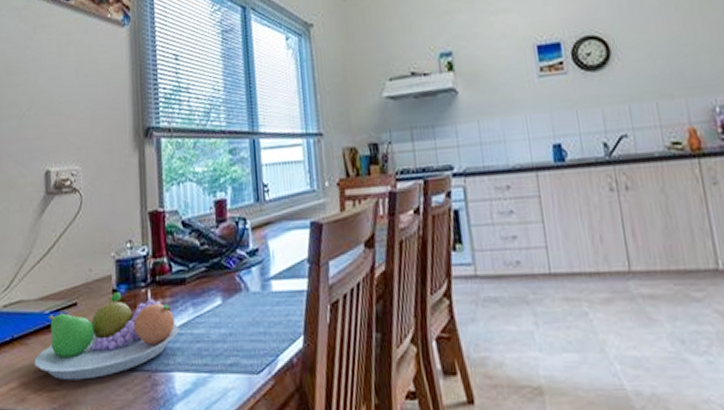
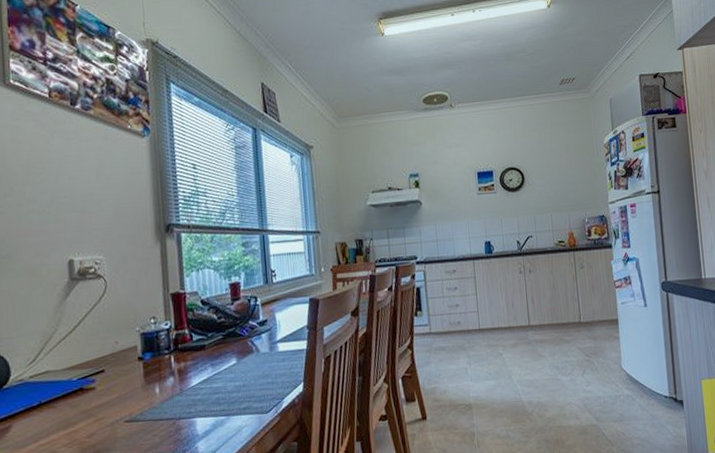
fruit bowl: present [35,291,178,381] -> none [64,358,199,434]

